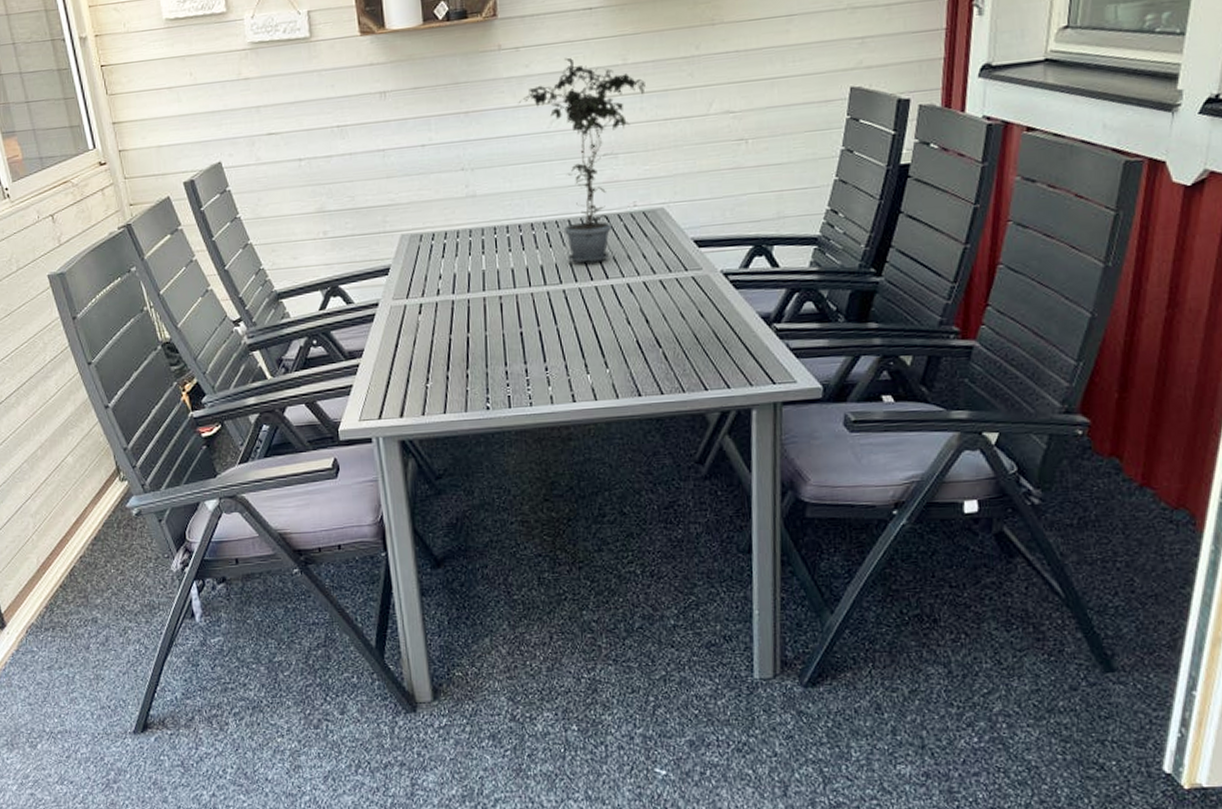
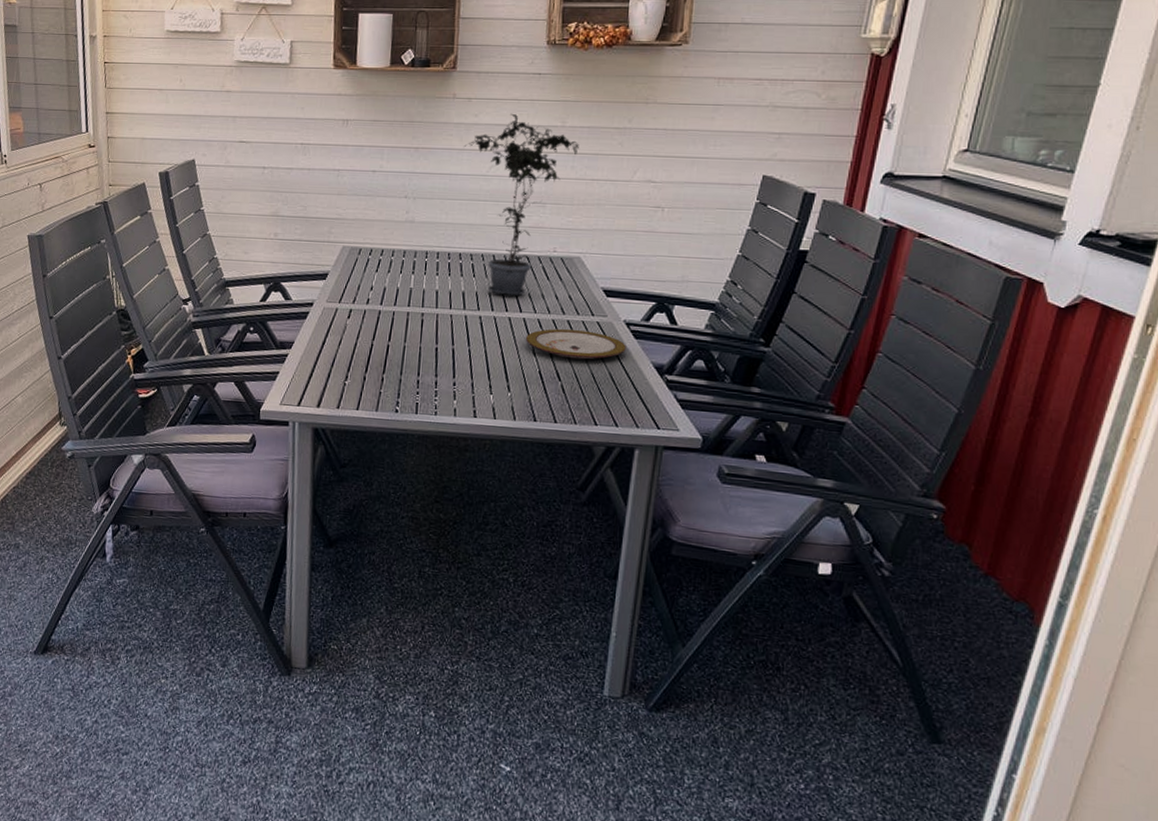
plate: none [616,288,728,322] -> present [525,328,626,360]

